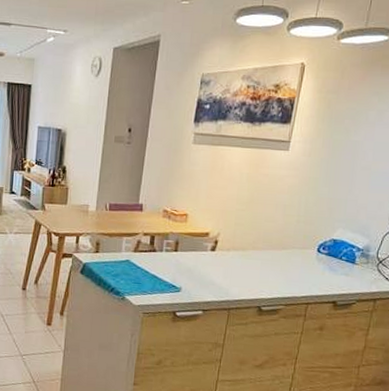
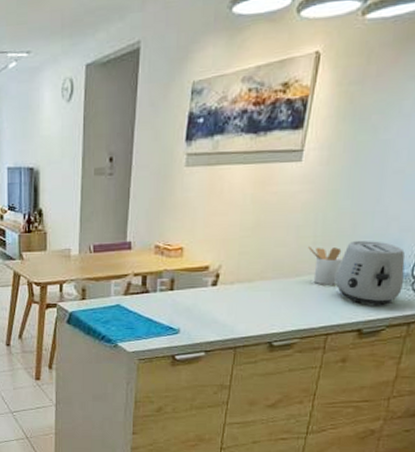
utensil holder: none [293,223,321,260] -> present [308,246,343,285]
toaster: none [314,223,372,281] -> present [334,241,405,305]

